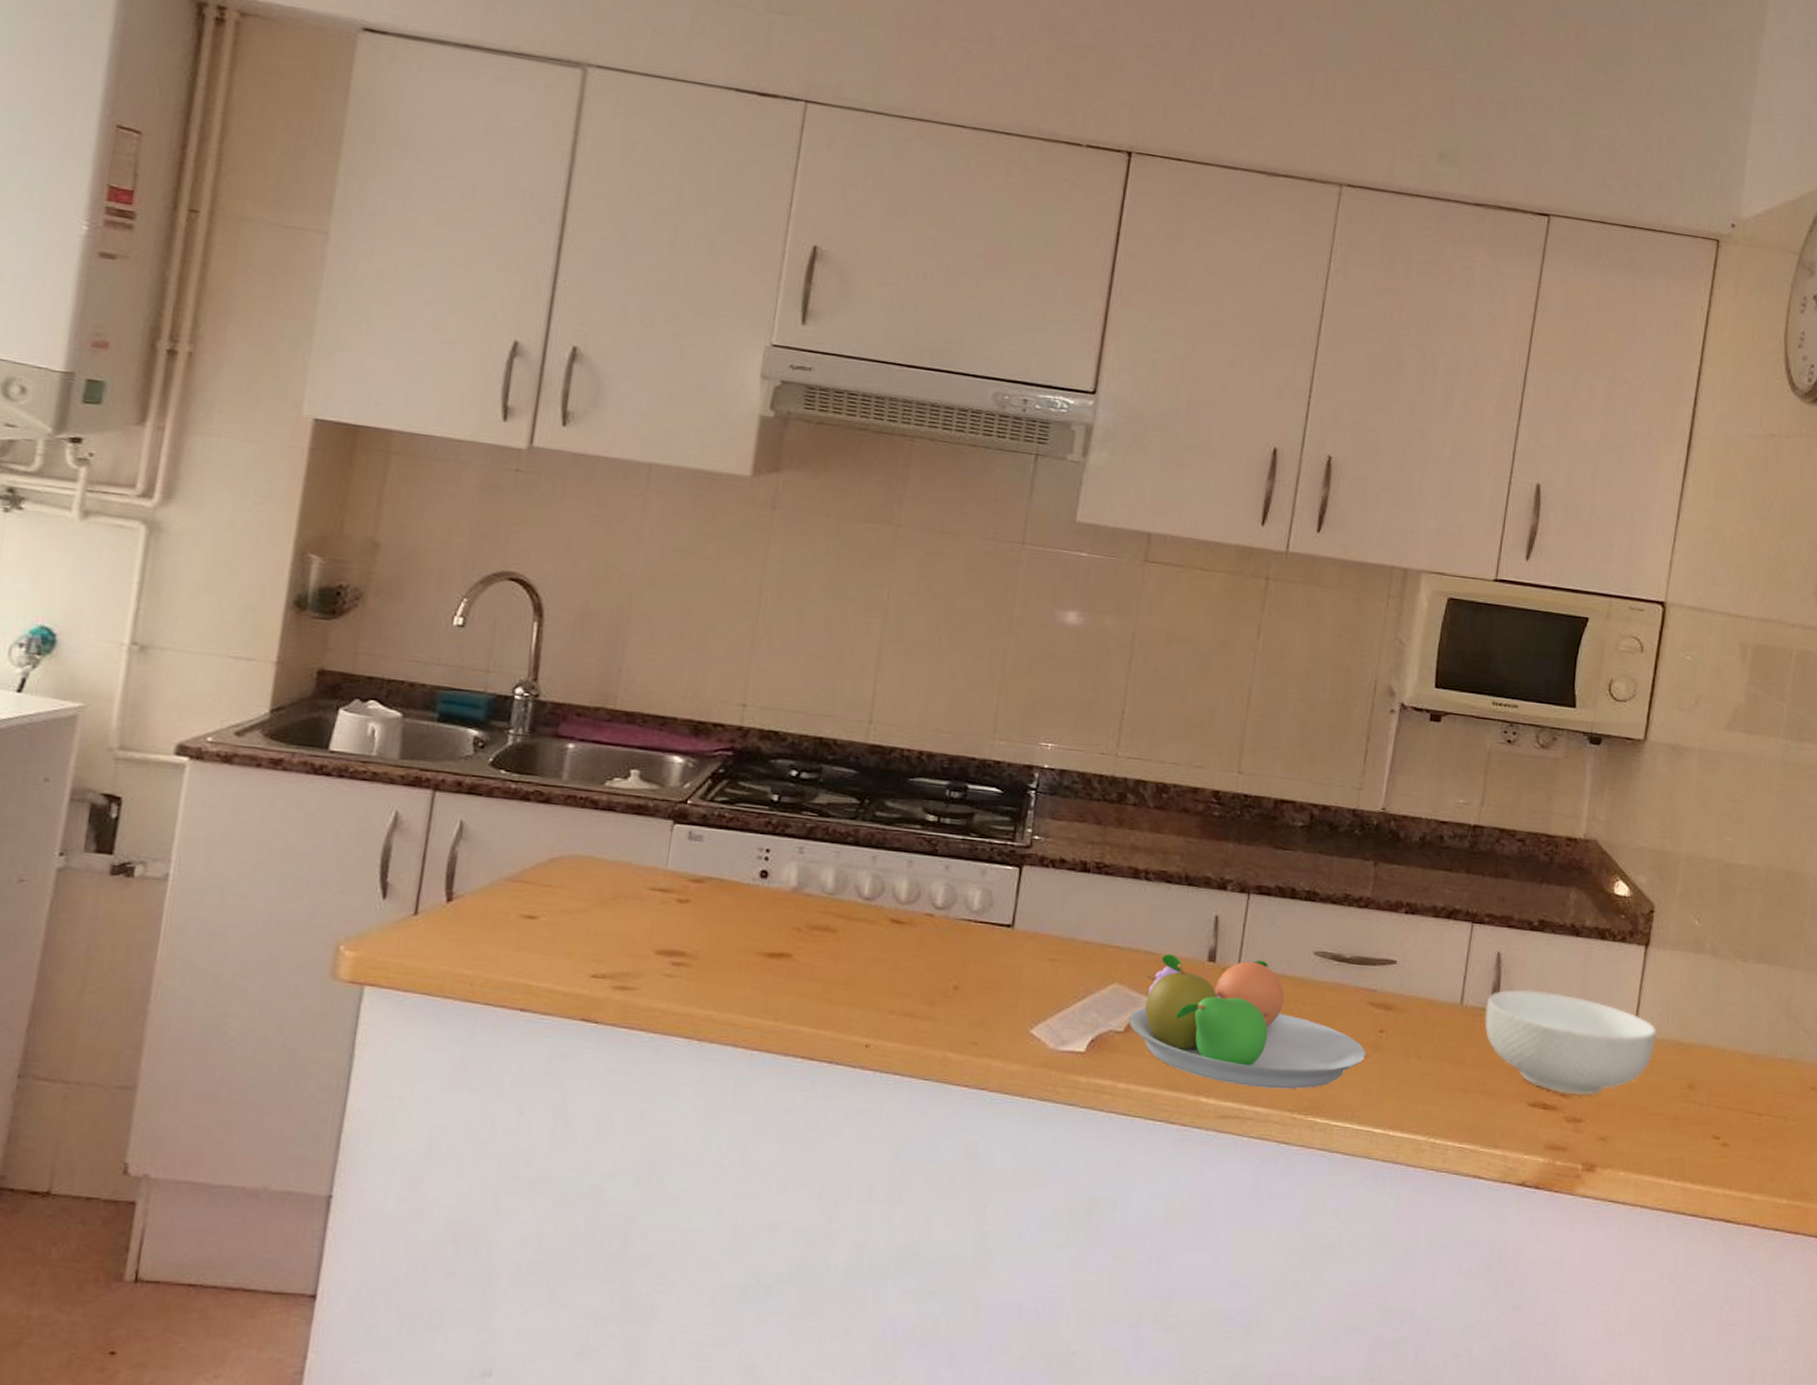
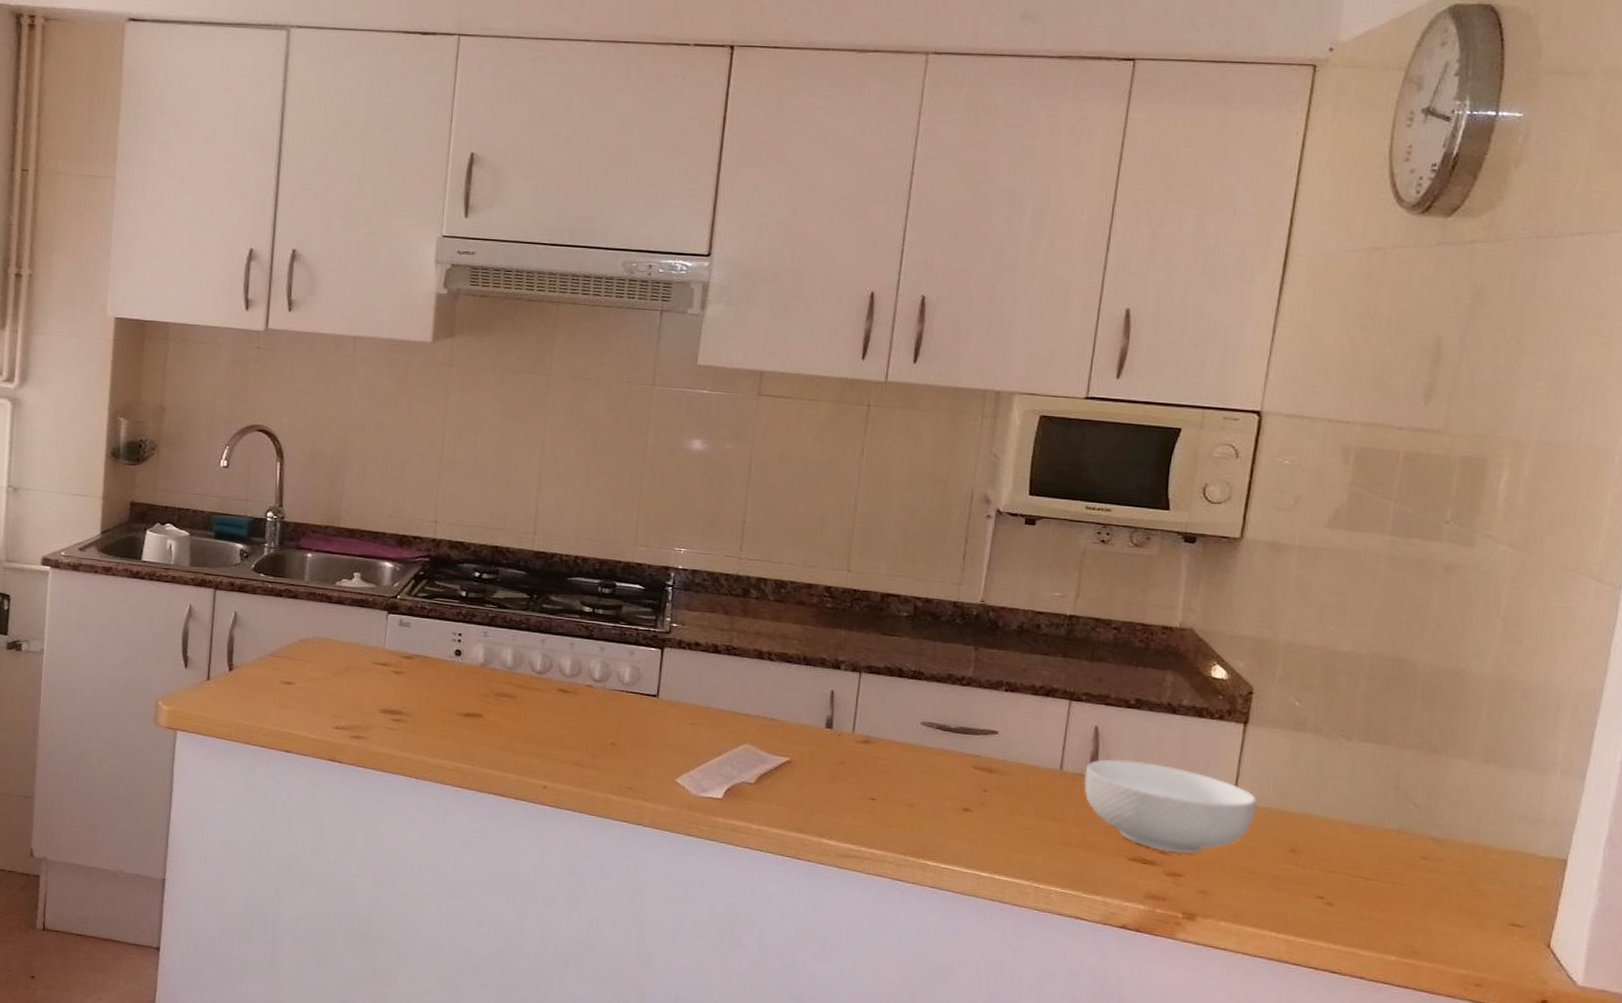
fruit bowl: present [1128,954,1366,1090] -> none [758,721,971,836]

